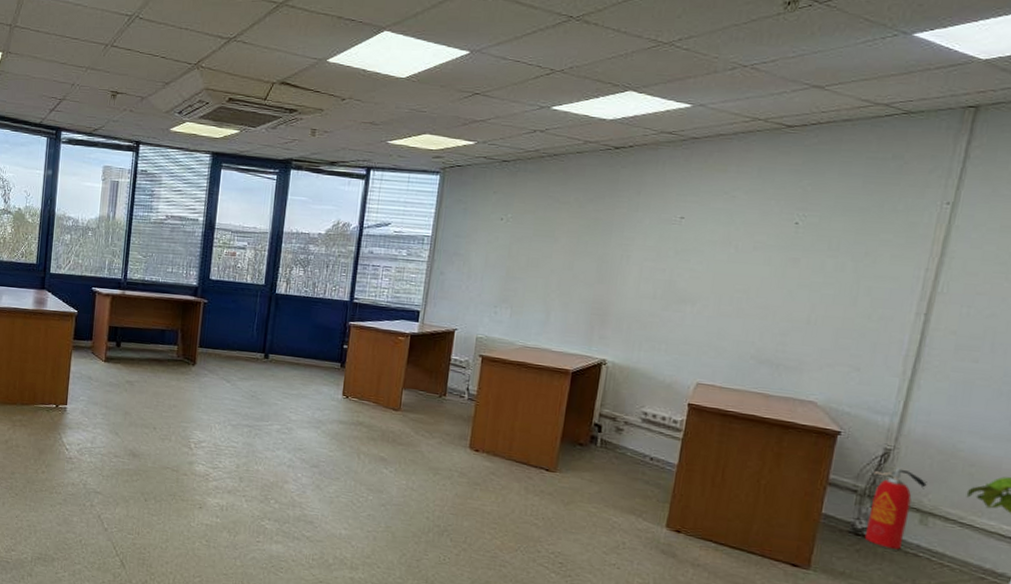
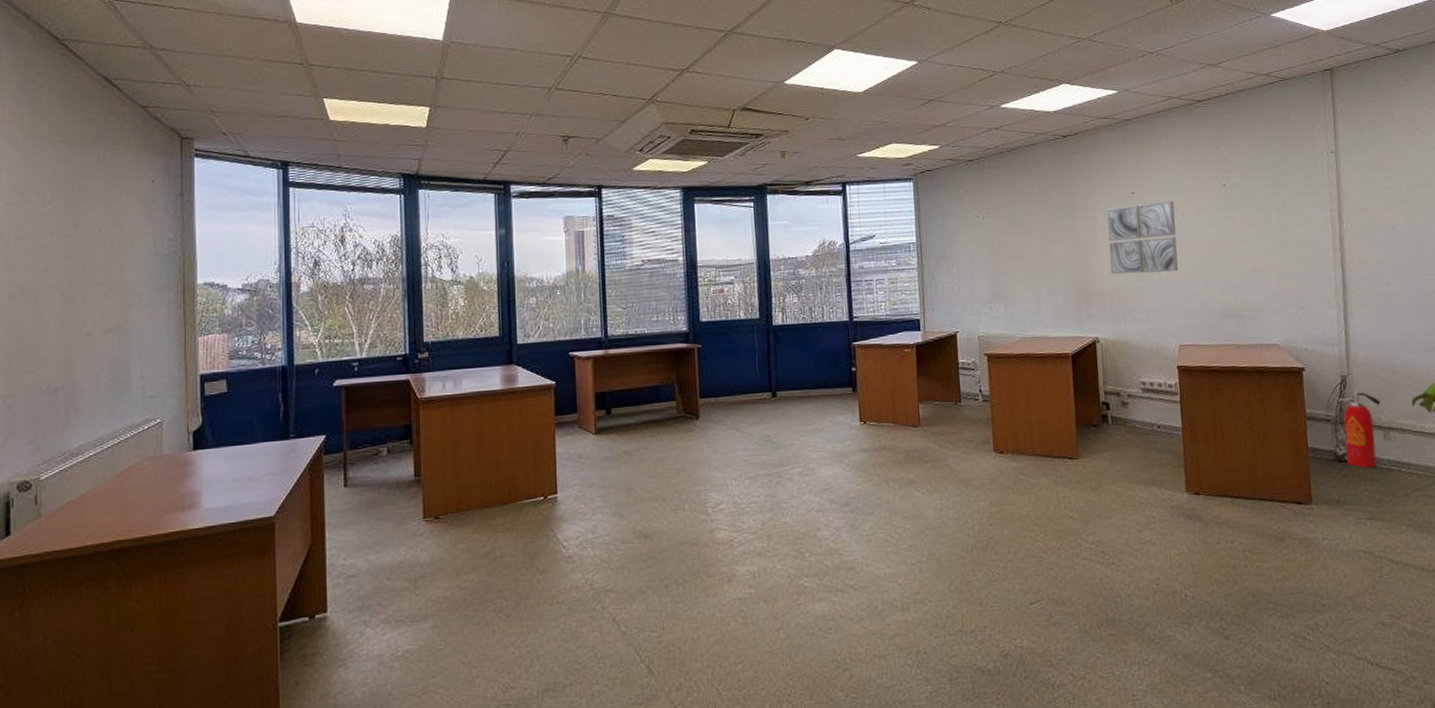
wall art: none [636,230,729,308] -> present [1107,200,1179,275]

